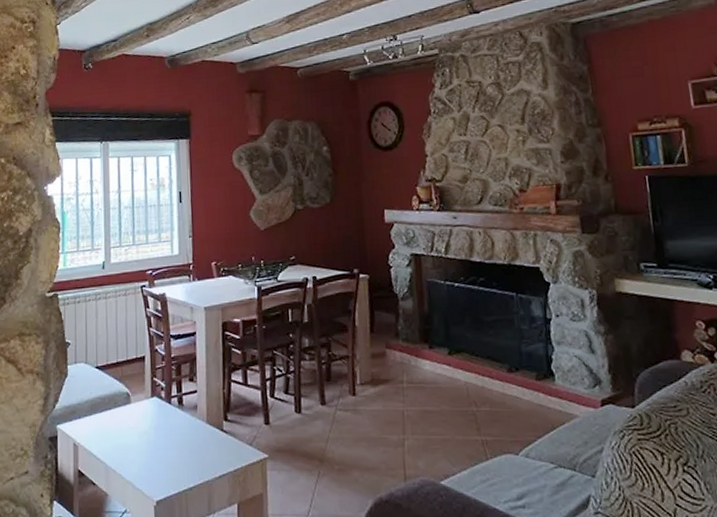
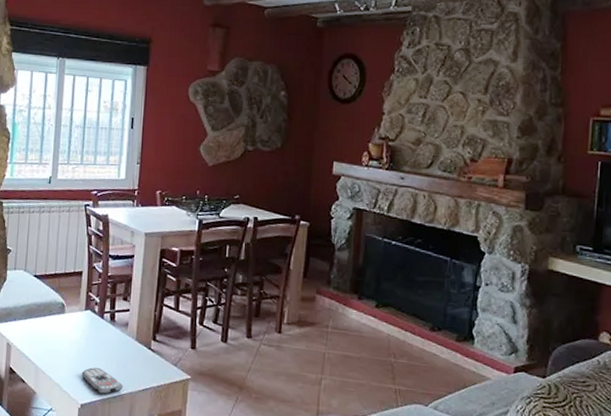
remote control: none [154,459,199,488] -> present [81,367,124,395]

